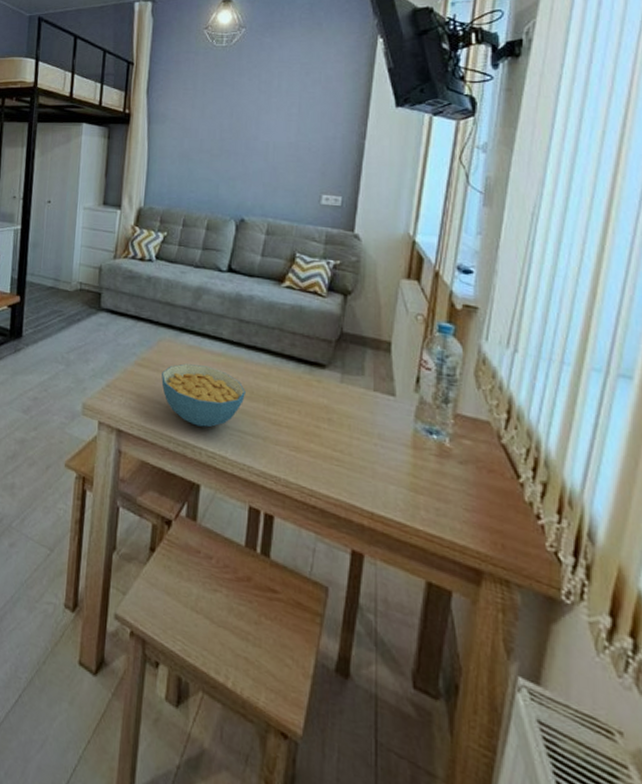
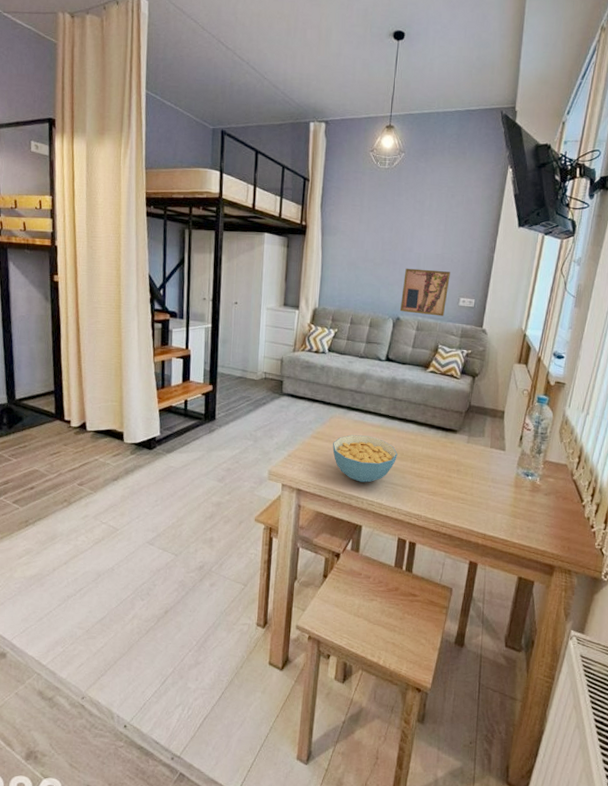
wall art: none [244,159,308,218] -> present [399,268,450,317]

